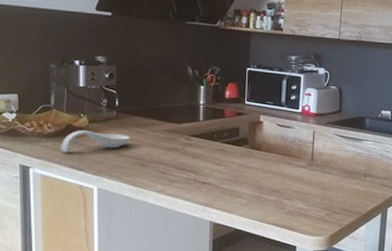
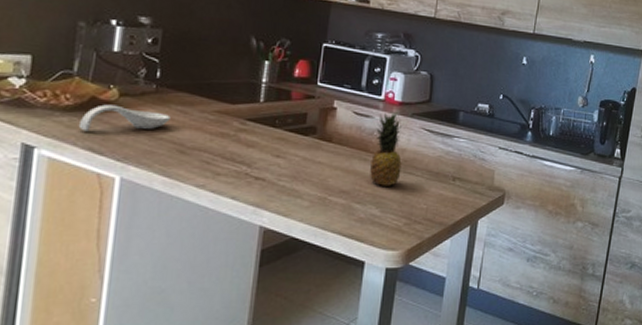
fruit: none [295,122,320,184] -> present [370,112,402,186]

